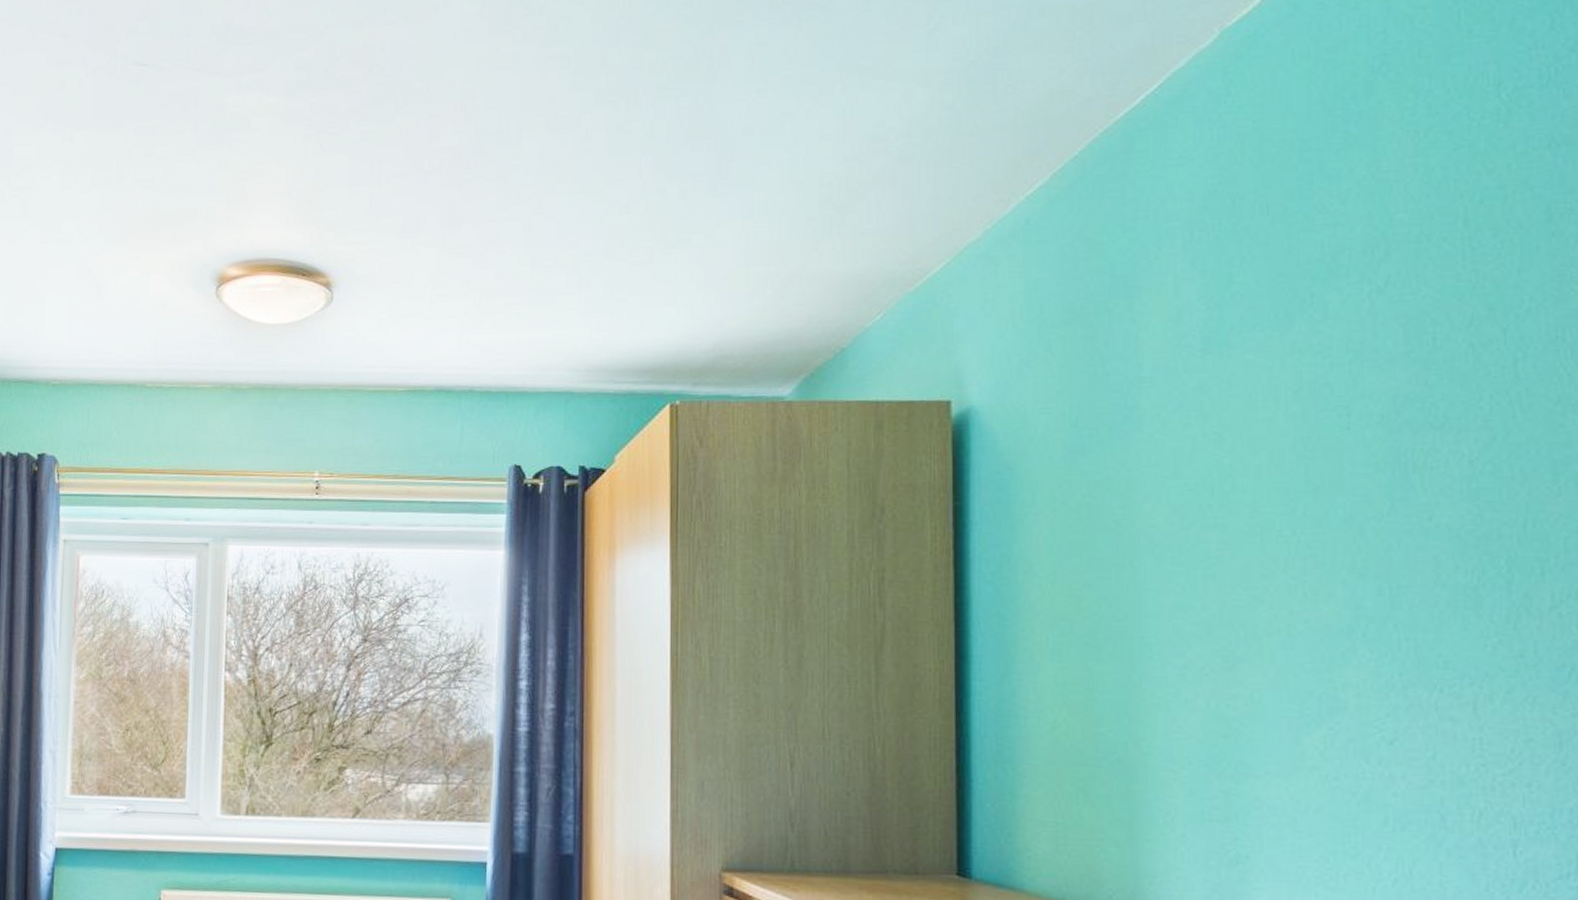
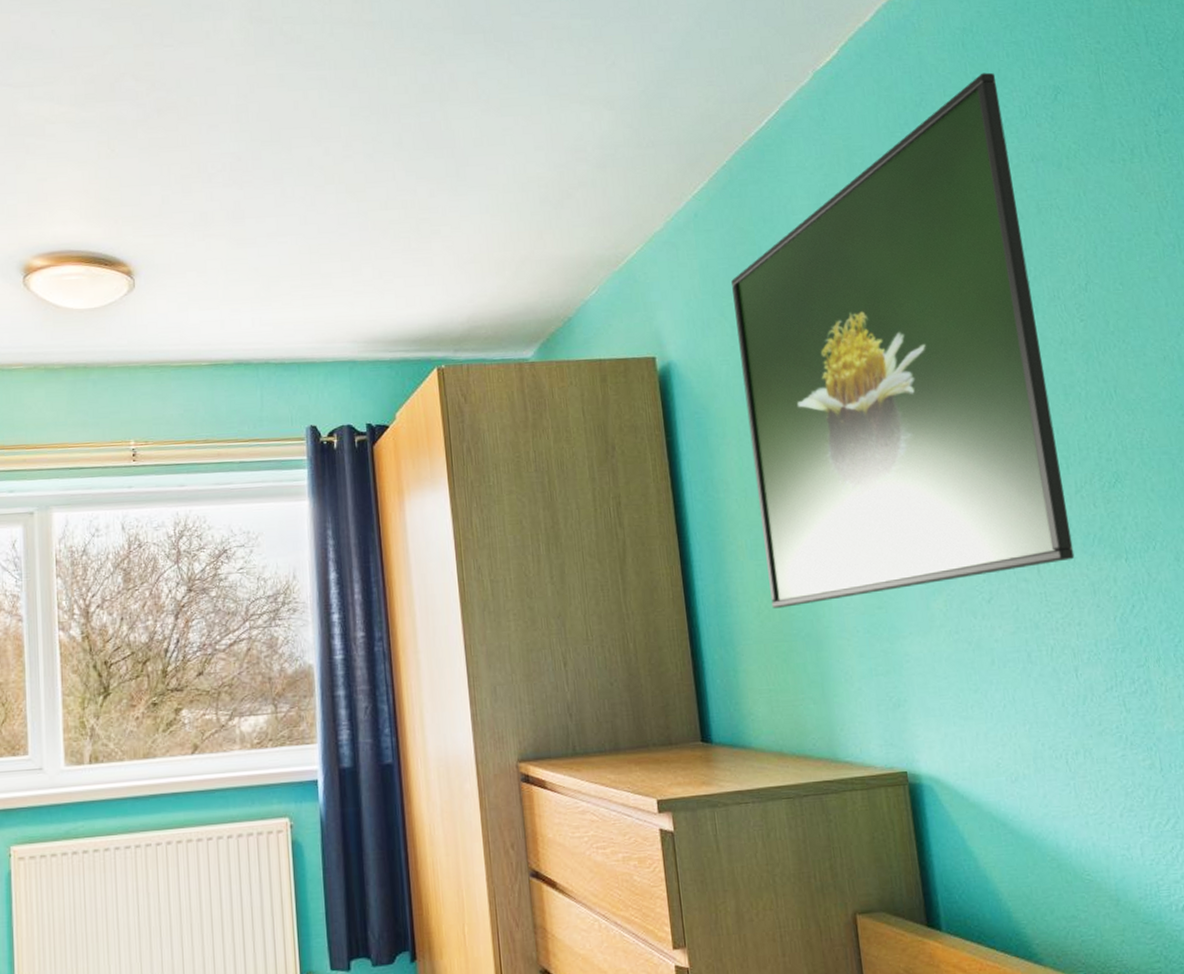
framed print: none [1067,22,1536,724] -> present [731,72,1075,609]

